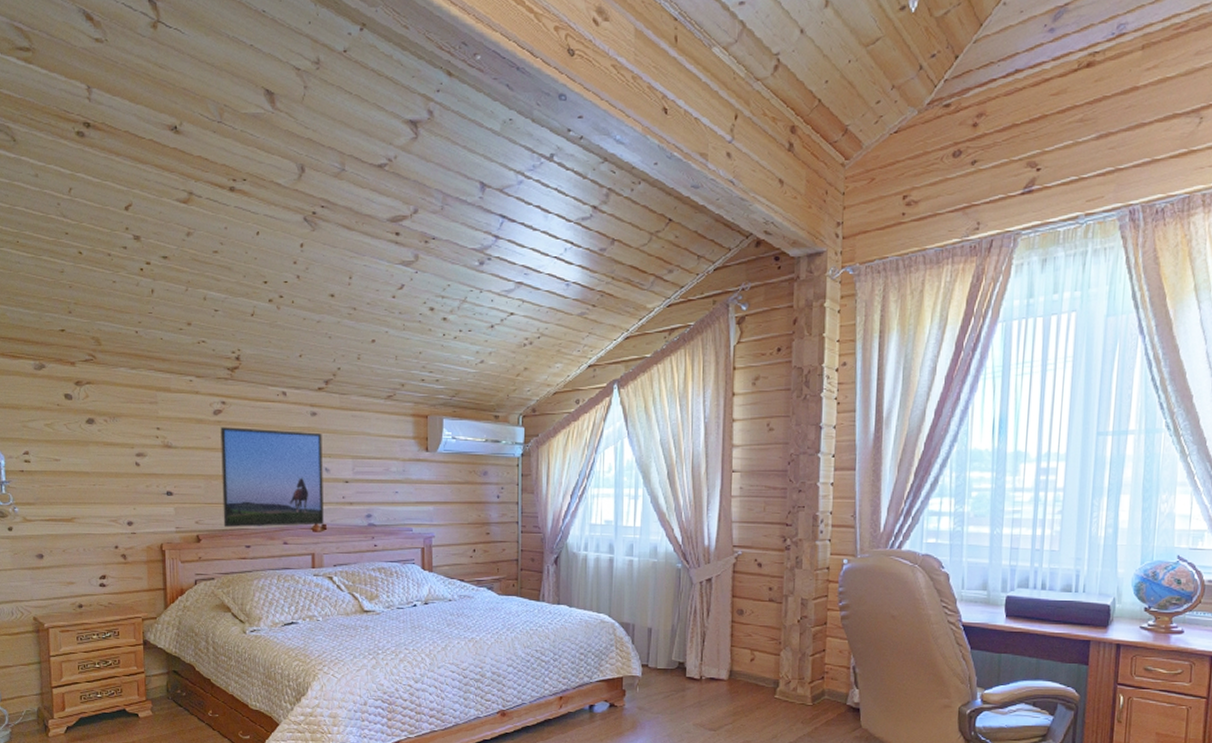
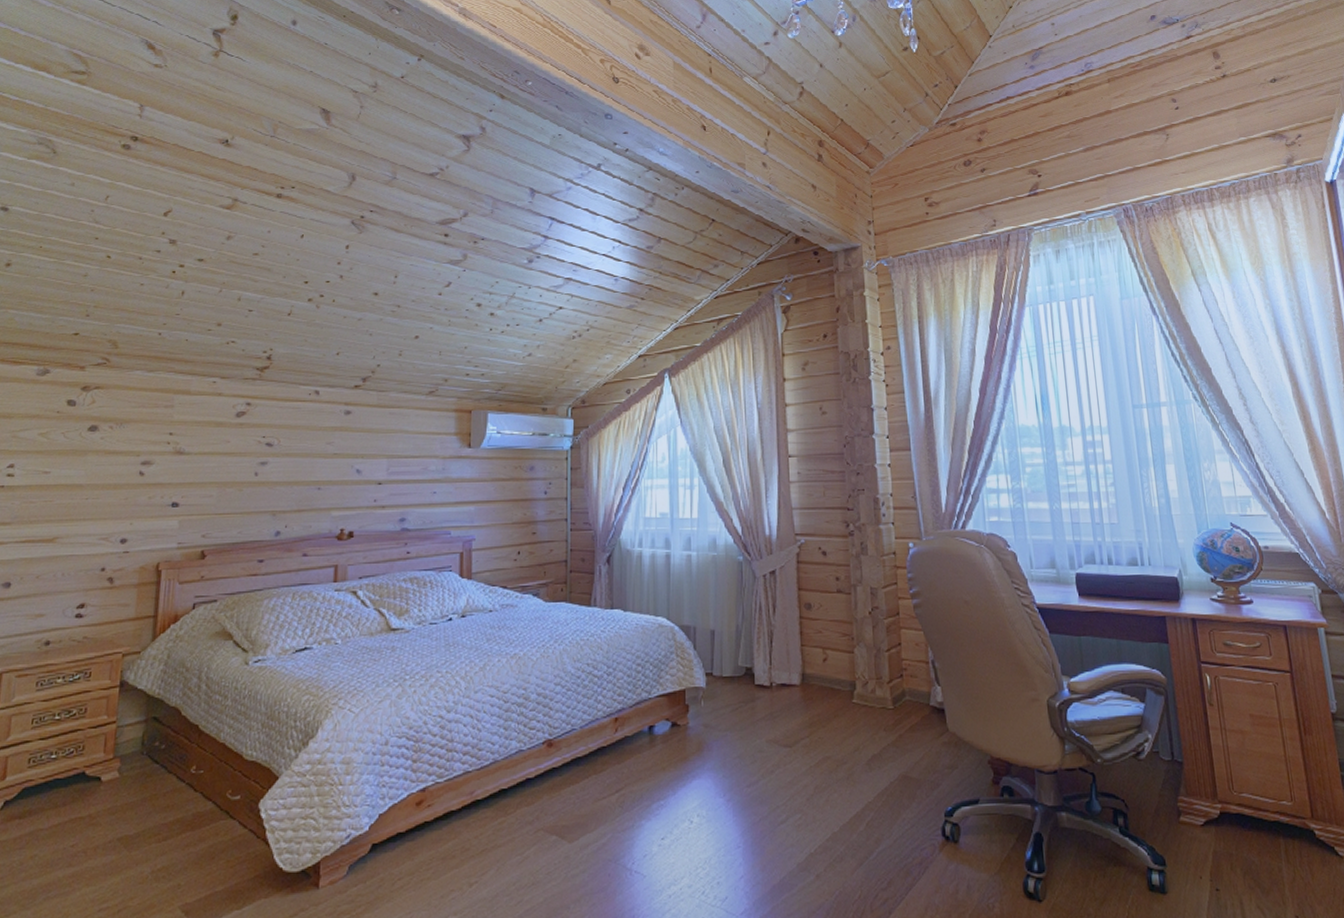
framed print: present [220,427,324,527] -> none [234,429,356,540]

